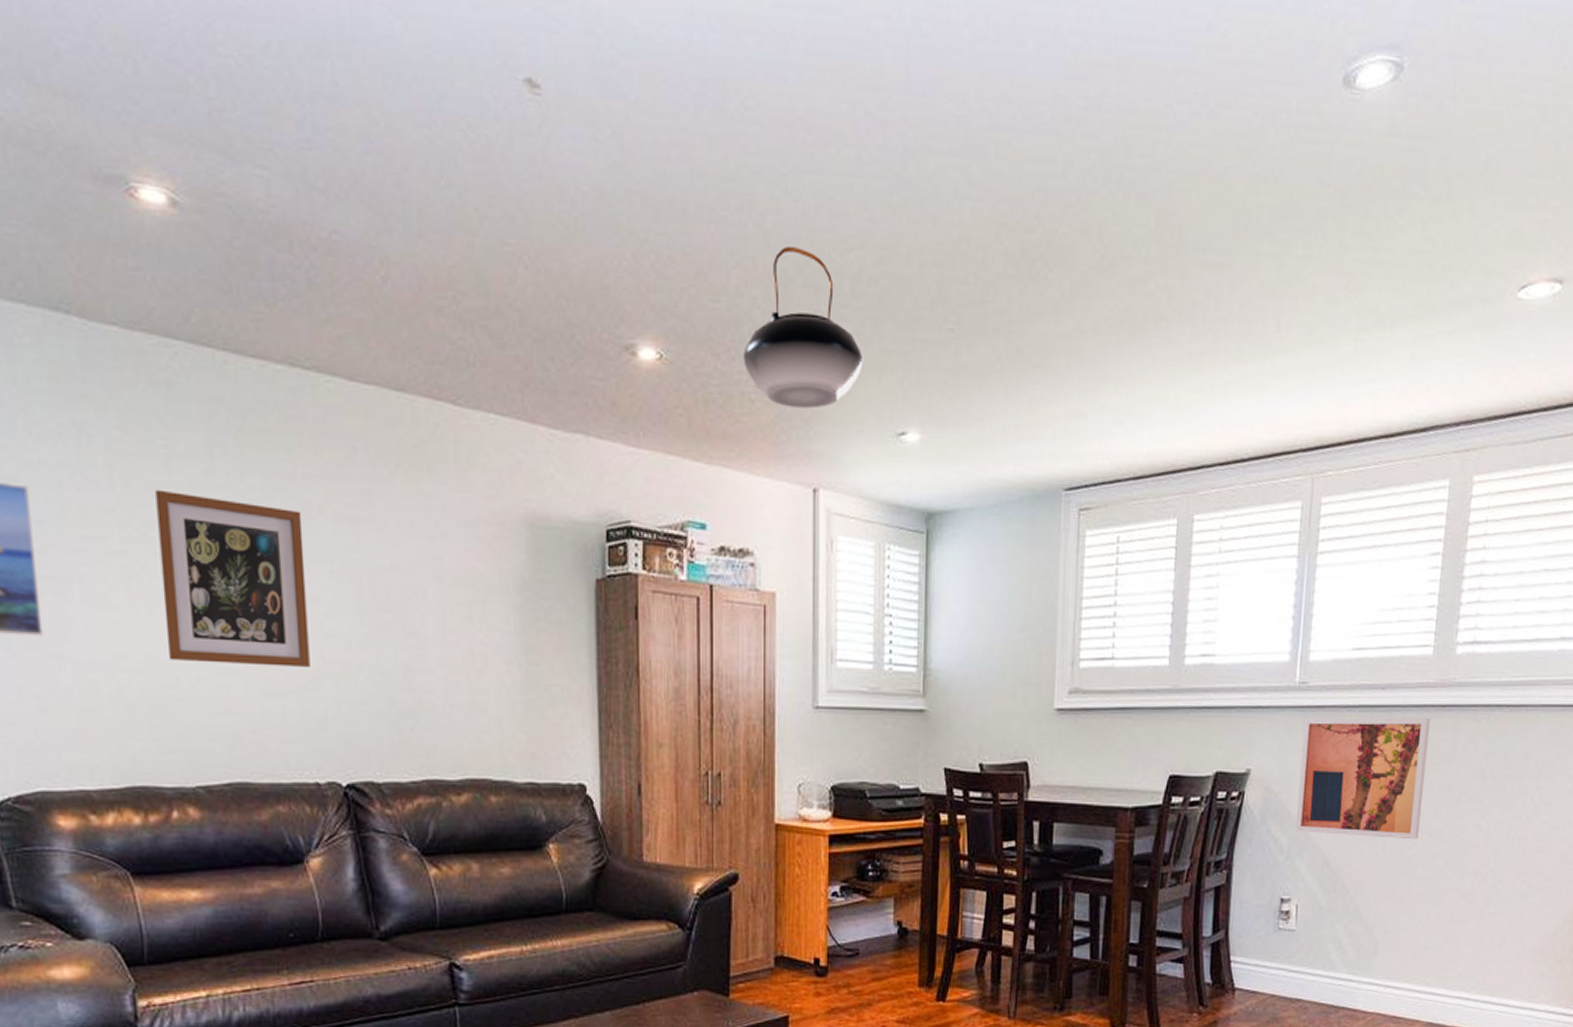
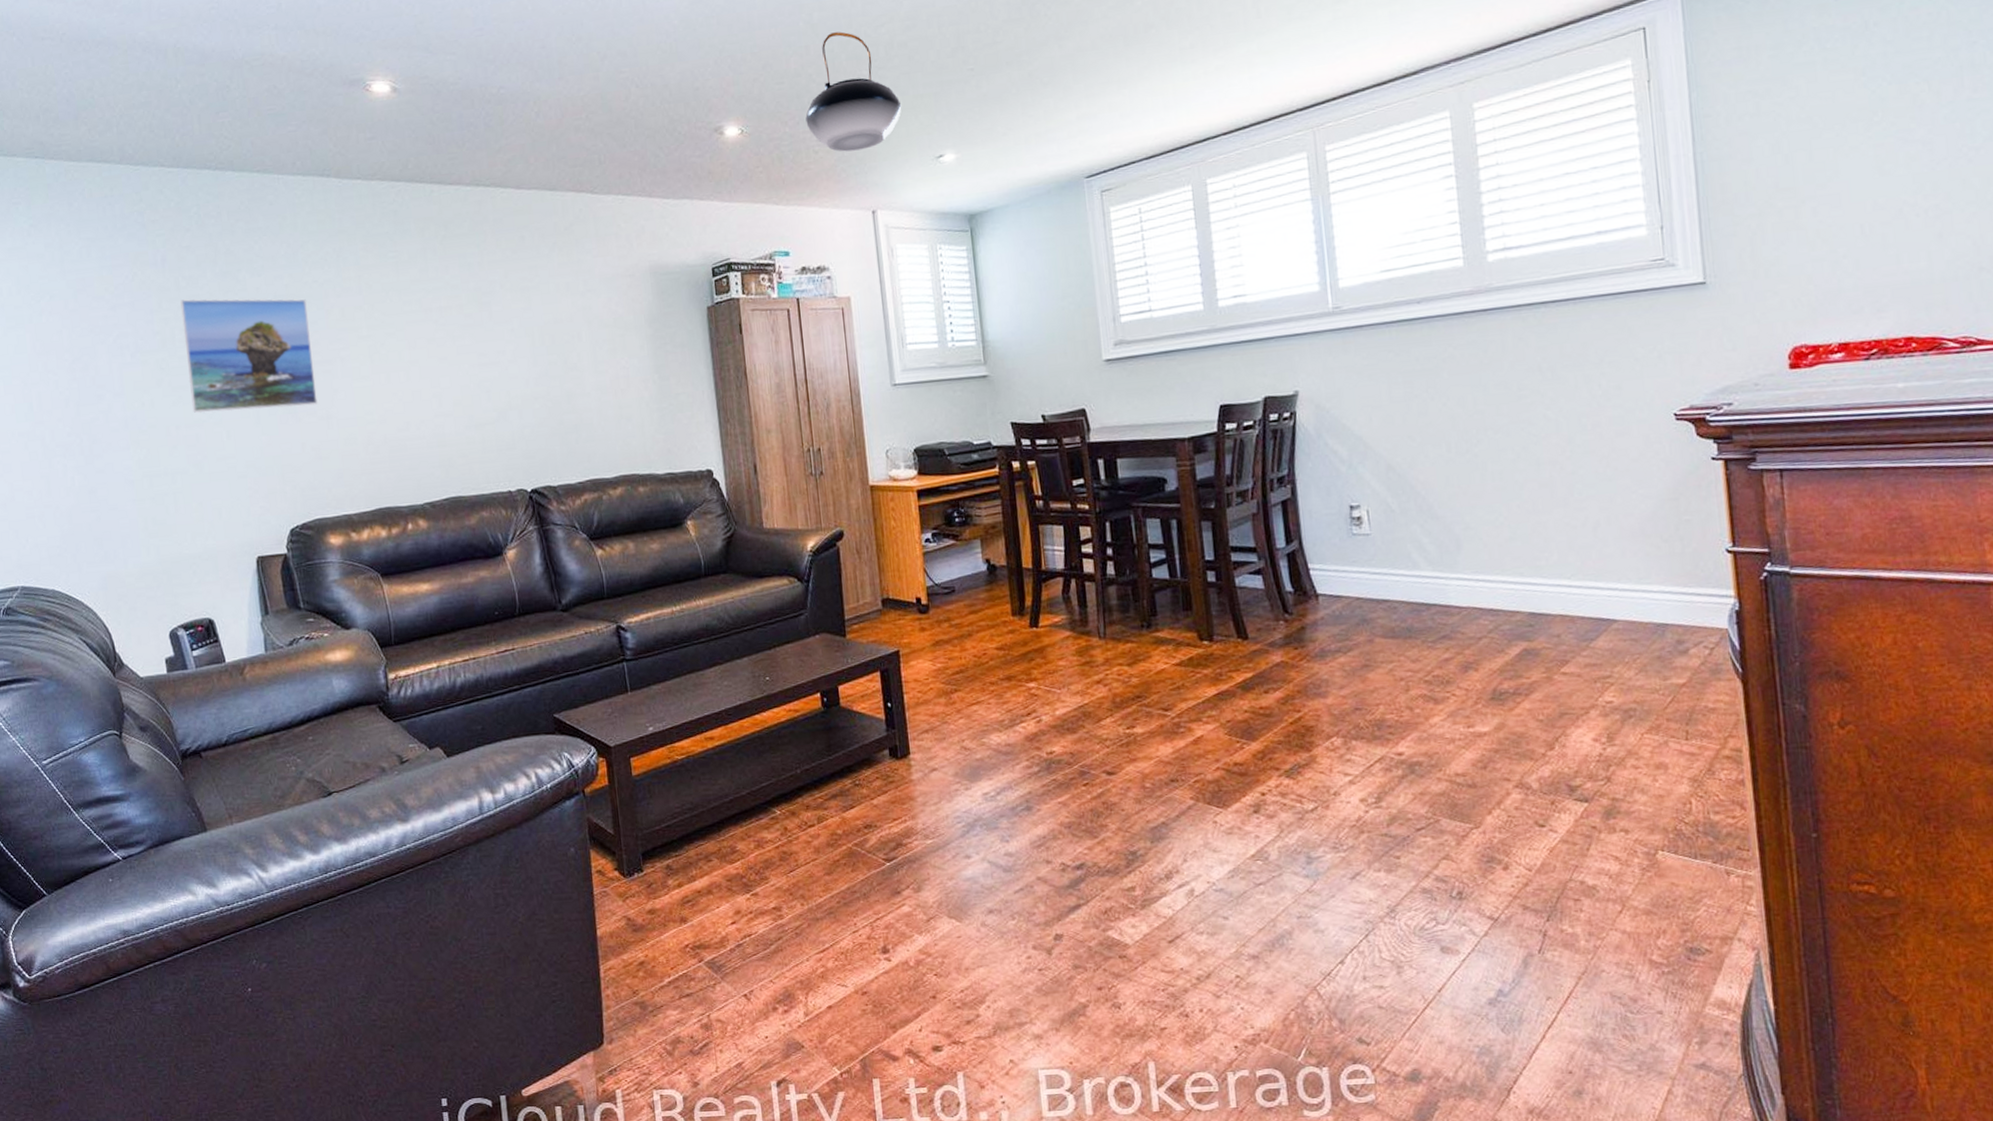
wall art: present [155,489,310,667] -> none [389,288,500,411]
wall art: present [1295,717,1430,840] -> none [1344,323,1483,443]

